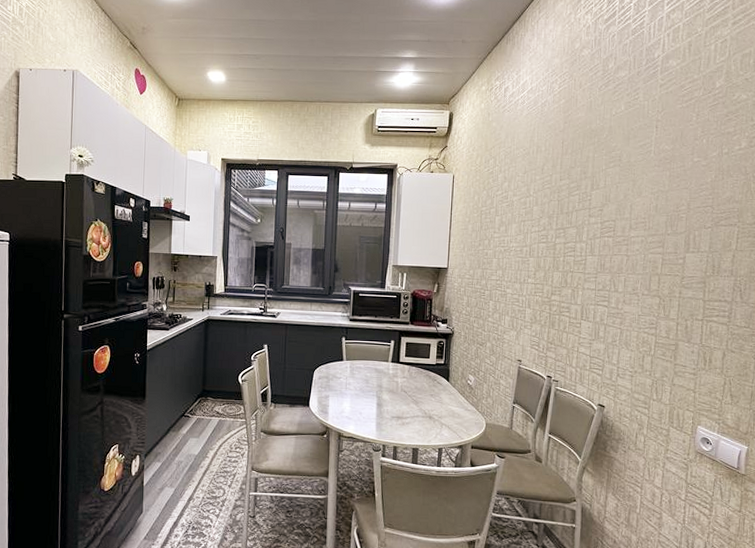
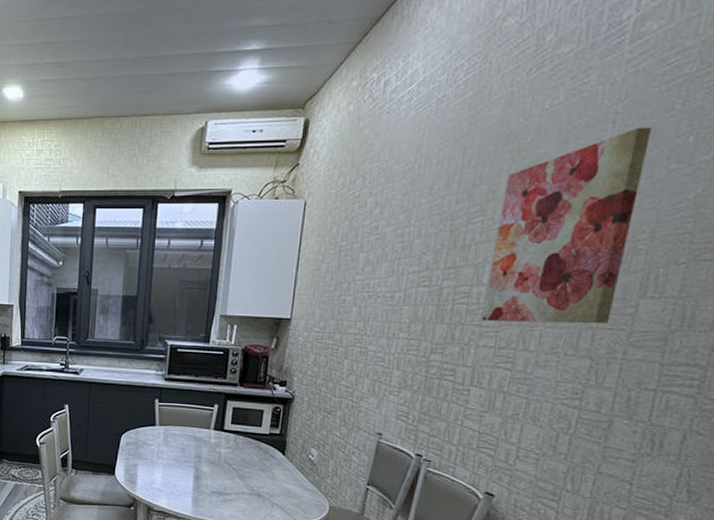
wall art: none [585,131,680,272] -> present [482,127,652,324]

